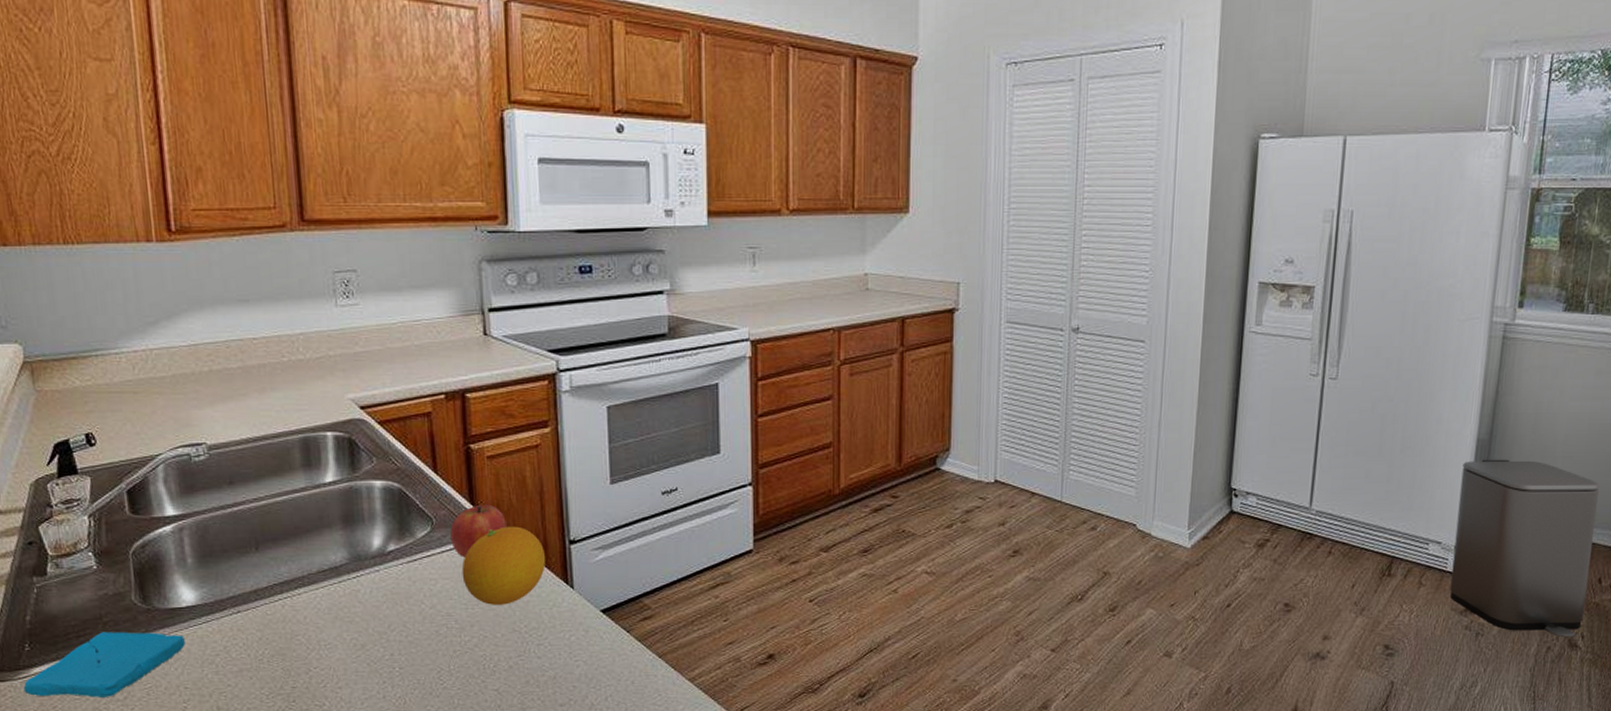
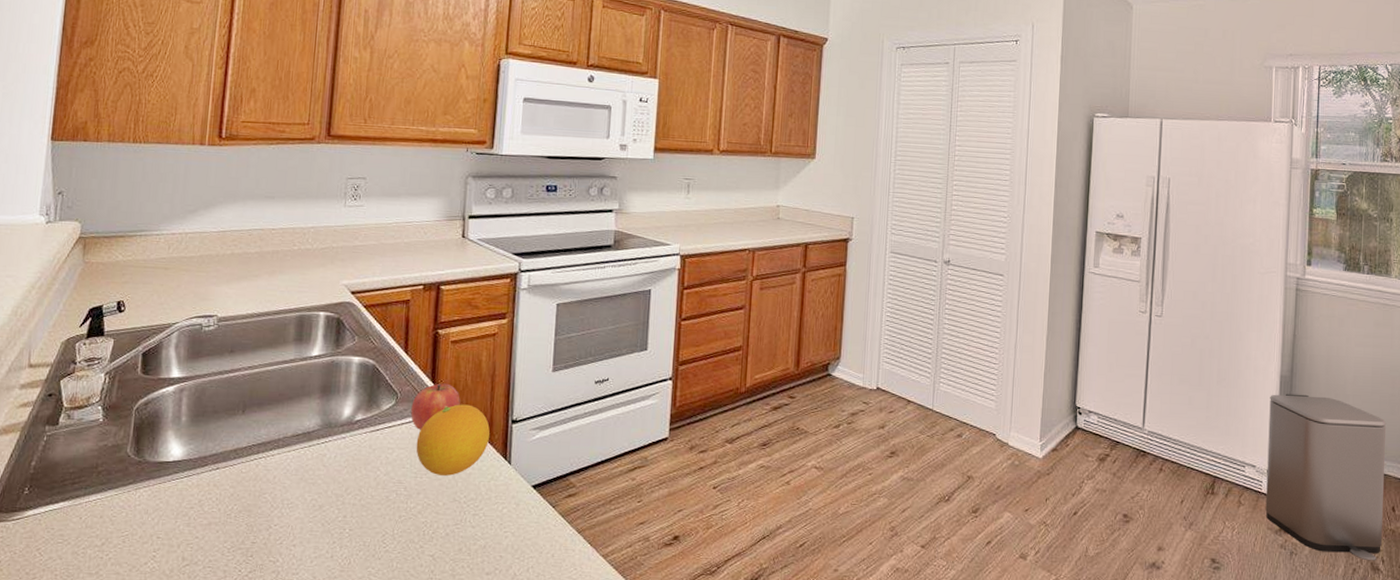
sponge: present [23,632,185,698] -> none [14,480,166,542]

